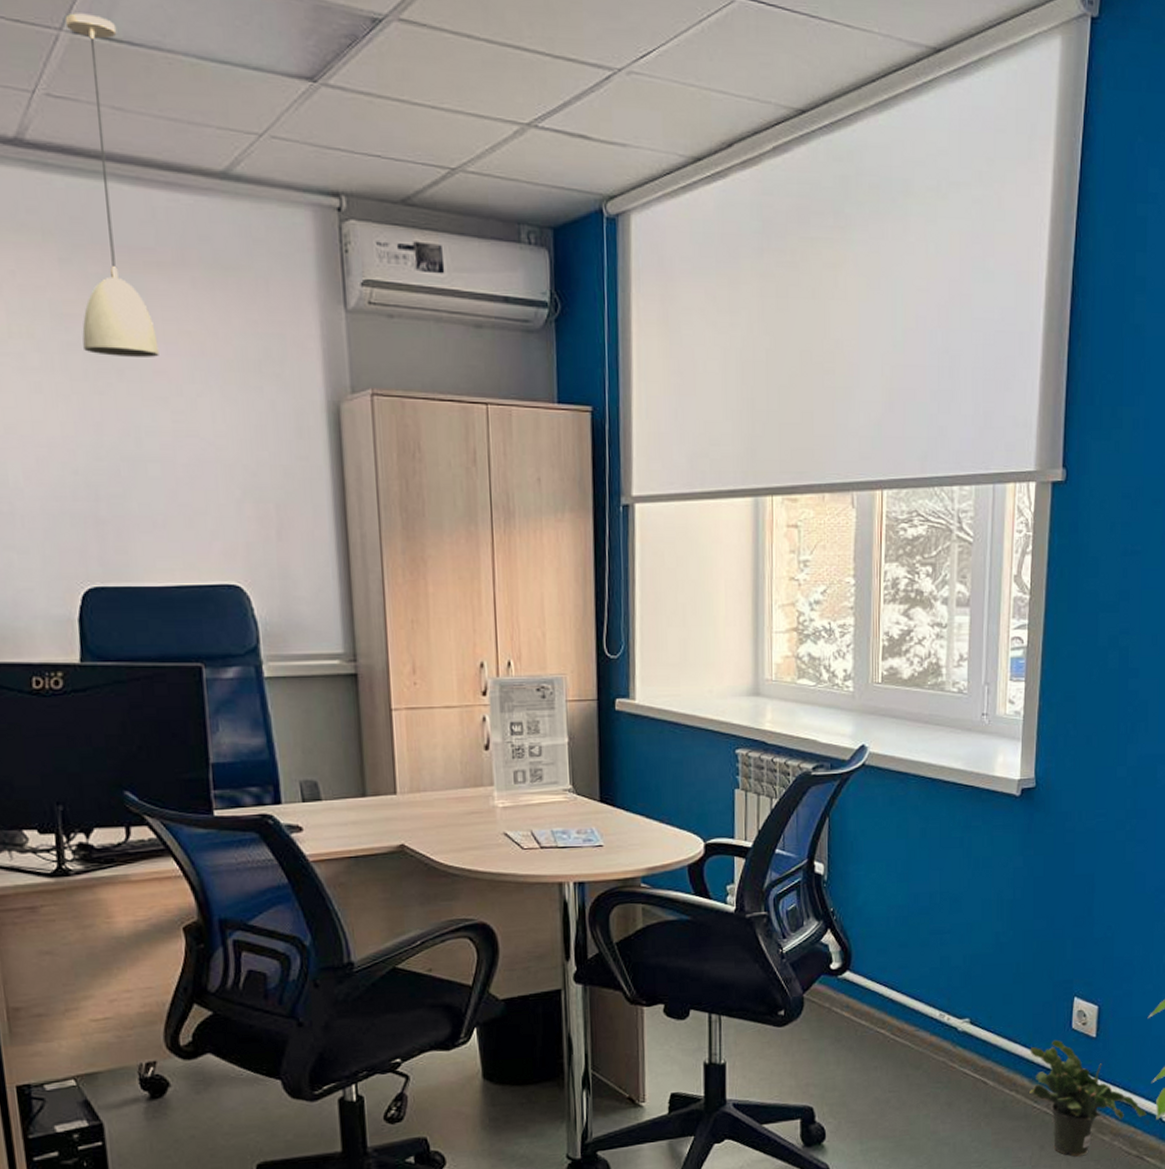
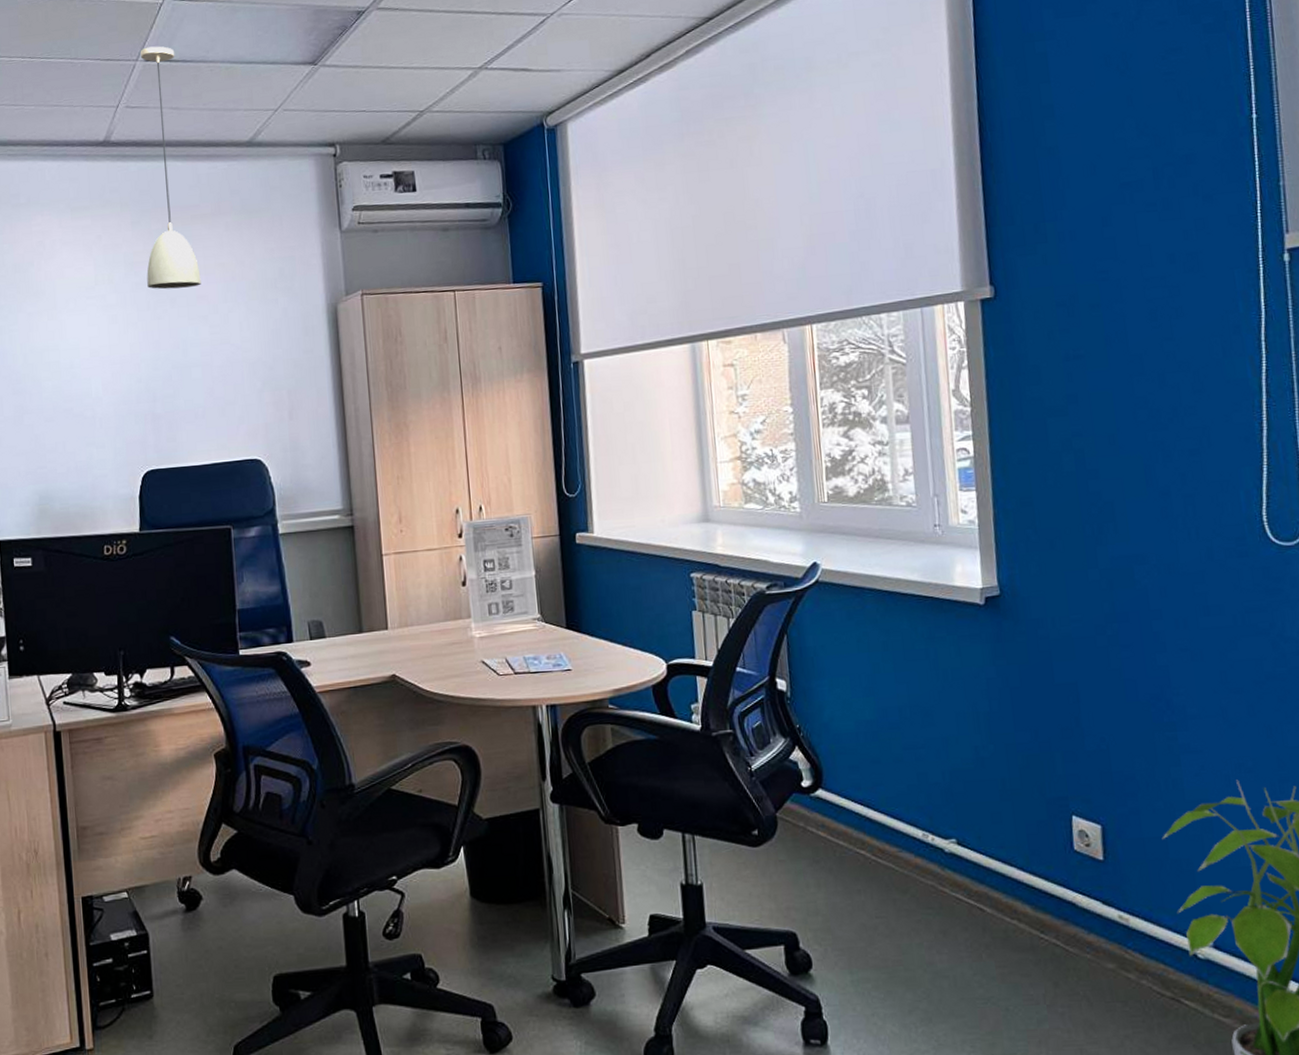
potted plant: present [1029,1039,1147,1157] -> none [1028,862,1177,996]

